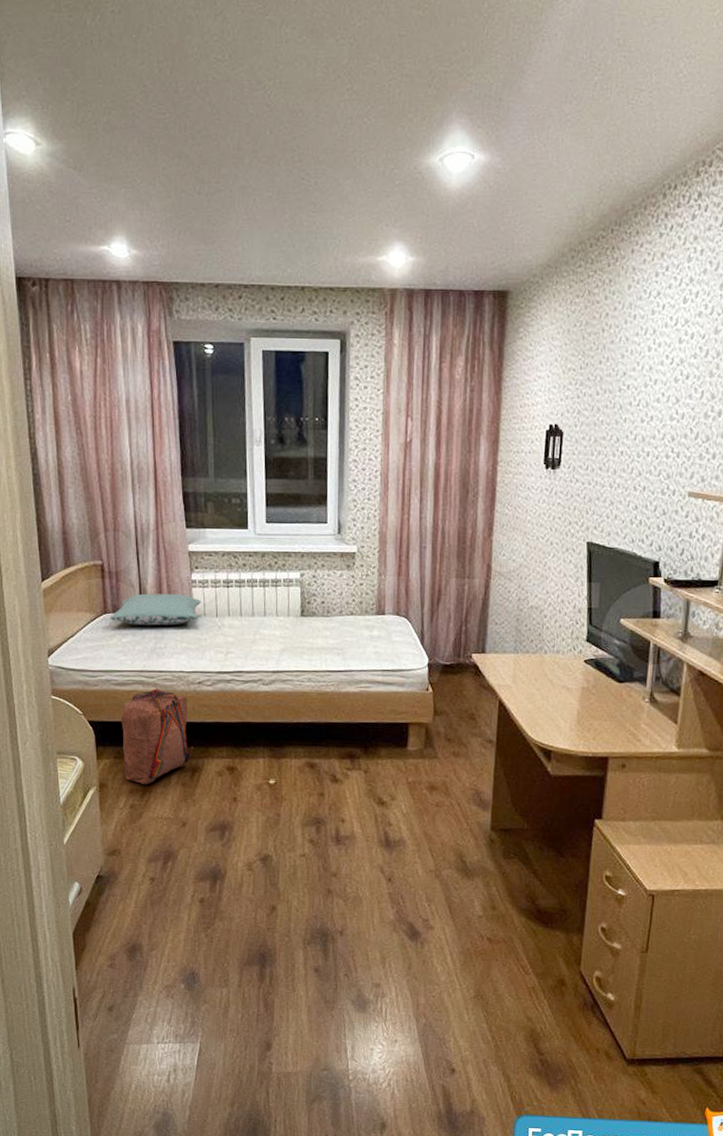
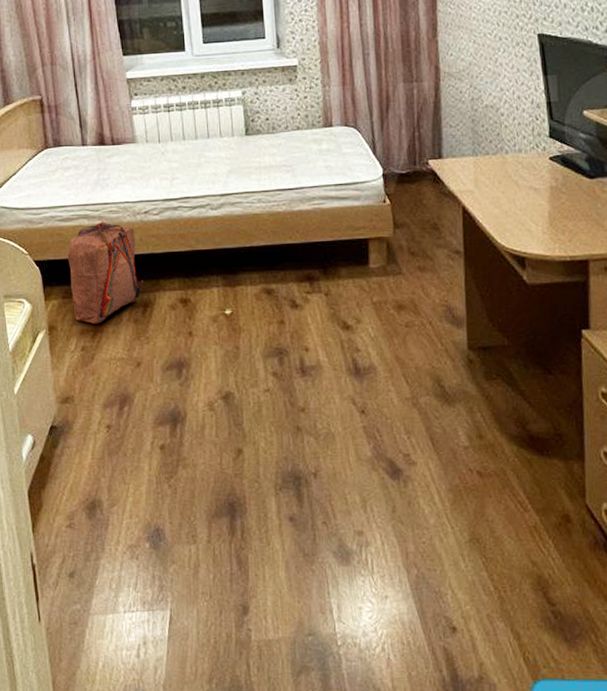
pillow: present [110,593,201,626] -> none [51,122,142,158]

